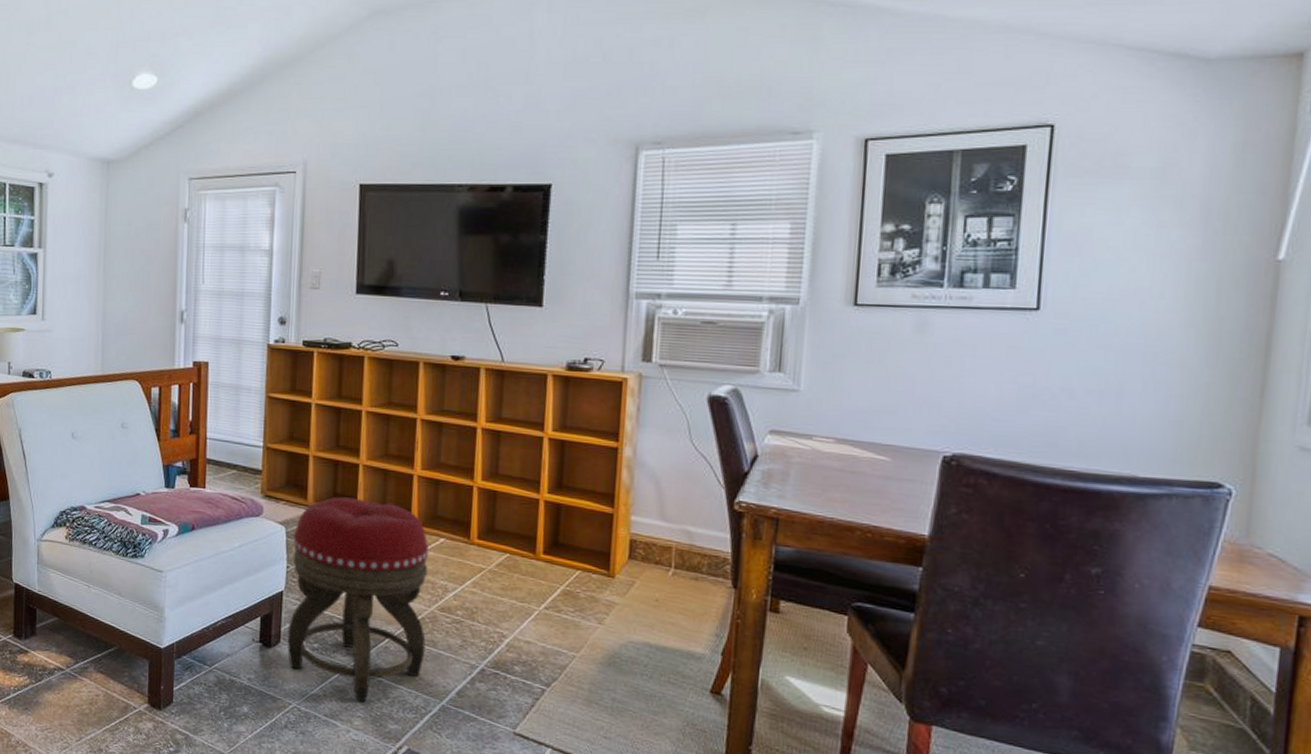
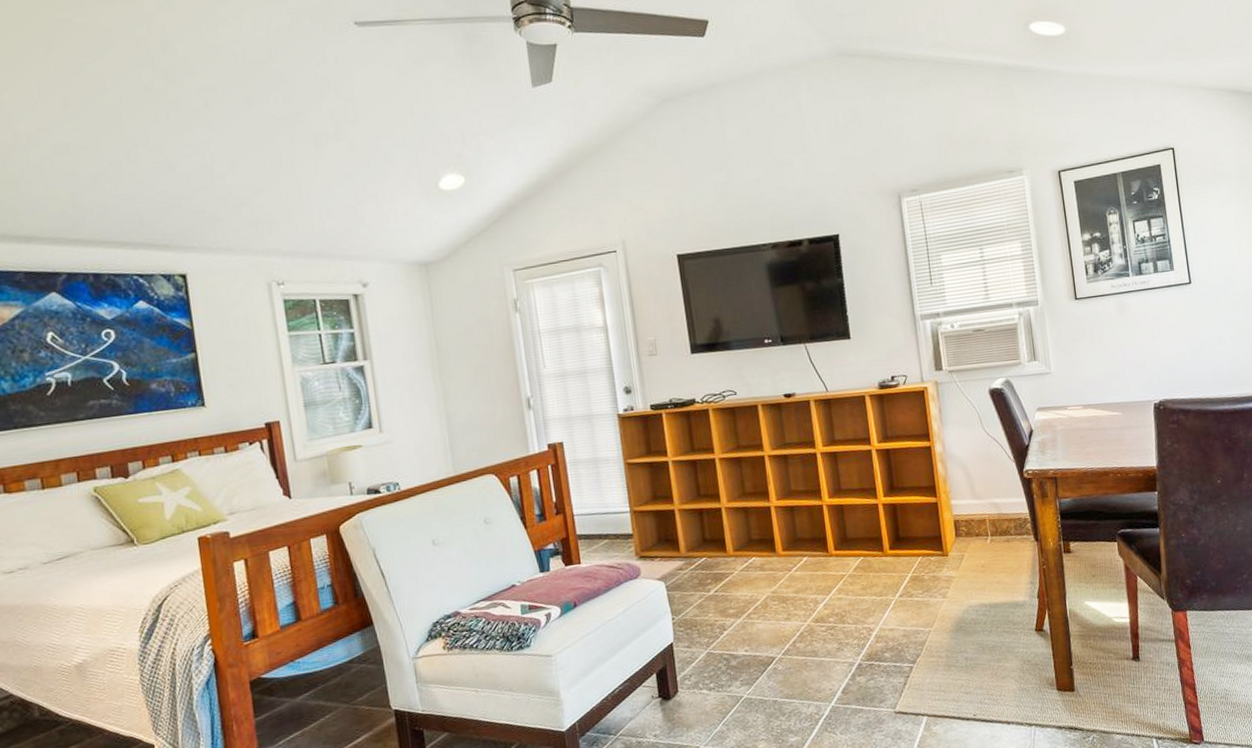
footstool: present [287,496,429,702] -> none [673,537,809,726]

